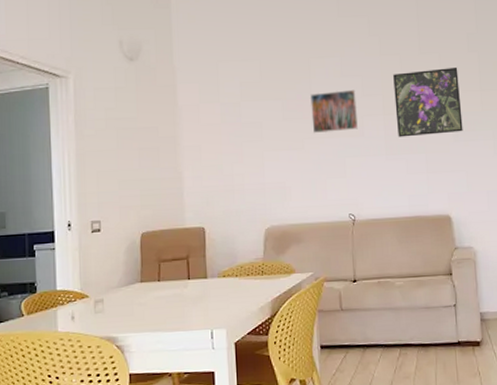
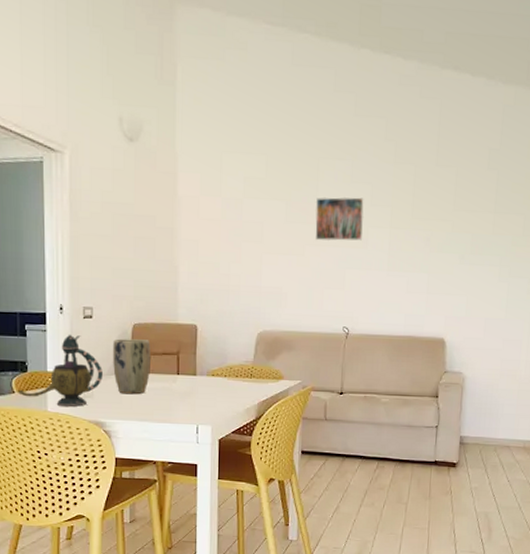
teapot: none [28,249,113,325] -> present [18,334,102,407]
plant pot: none [122,247,161,306] -> present [113,338,150,395]
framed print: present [393,68,463,137] -> none [402,184,474,255]

